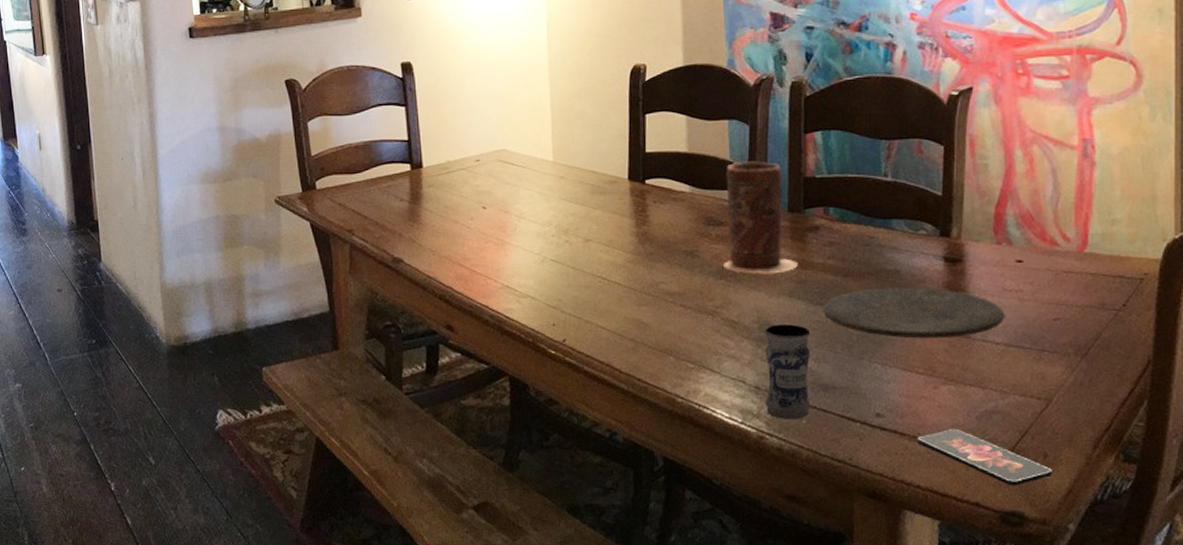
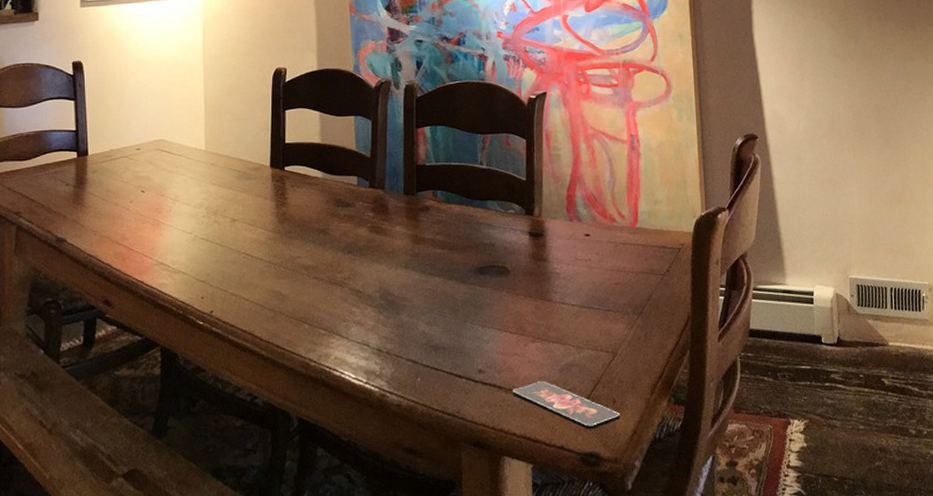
vase: present [723,161,798,274] -> none [350,151,412,249]
jar: present [765,324,811,419] -> none [385,293,424,378]
plate: present [822,287,1005,339] -> none [433,258,578,303]

